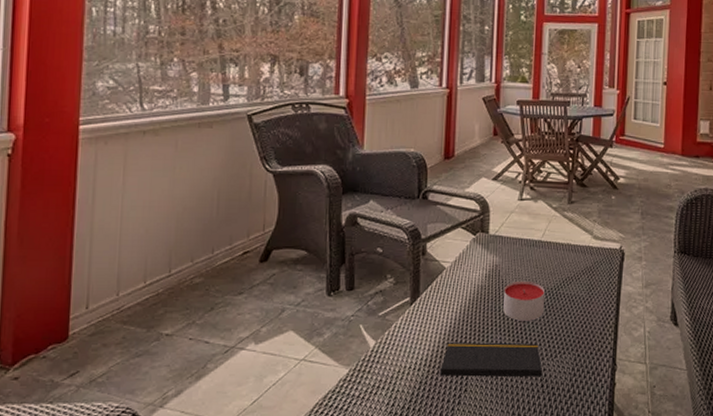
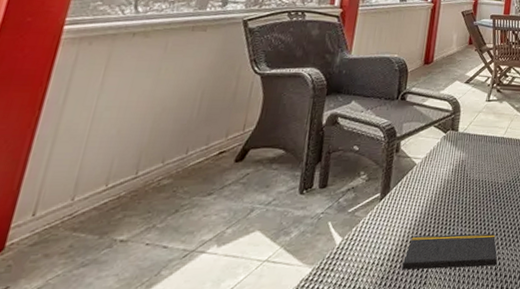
candle: present [503,280,545,321] -> none [466,174,504,213]

